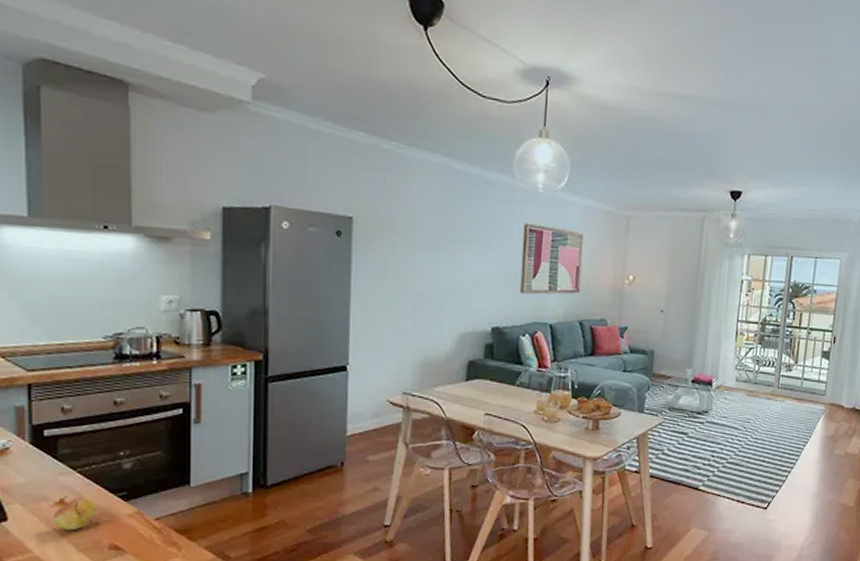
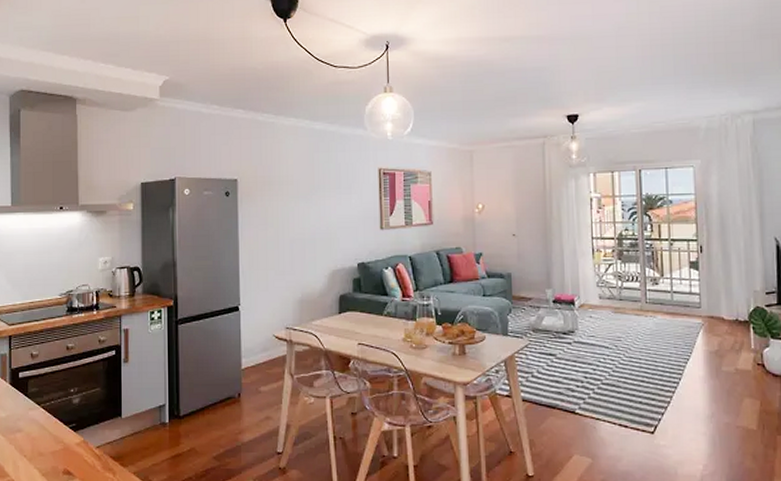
fruit: present [49,494,101,531] -> none [22,426,57,458]

